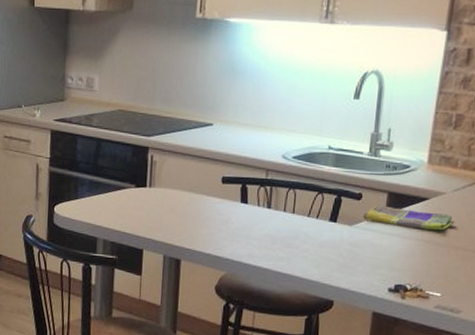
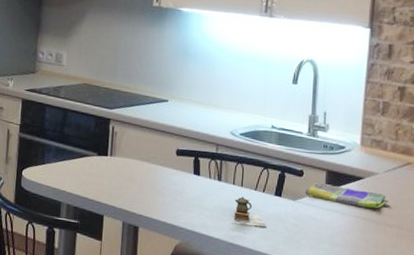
teapot: none [280,224,319,255] -> present [231,197,266,228]

